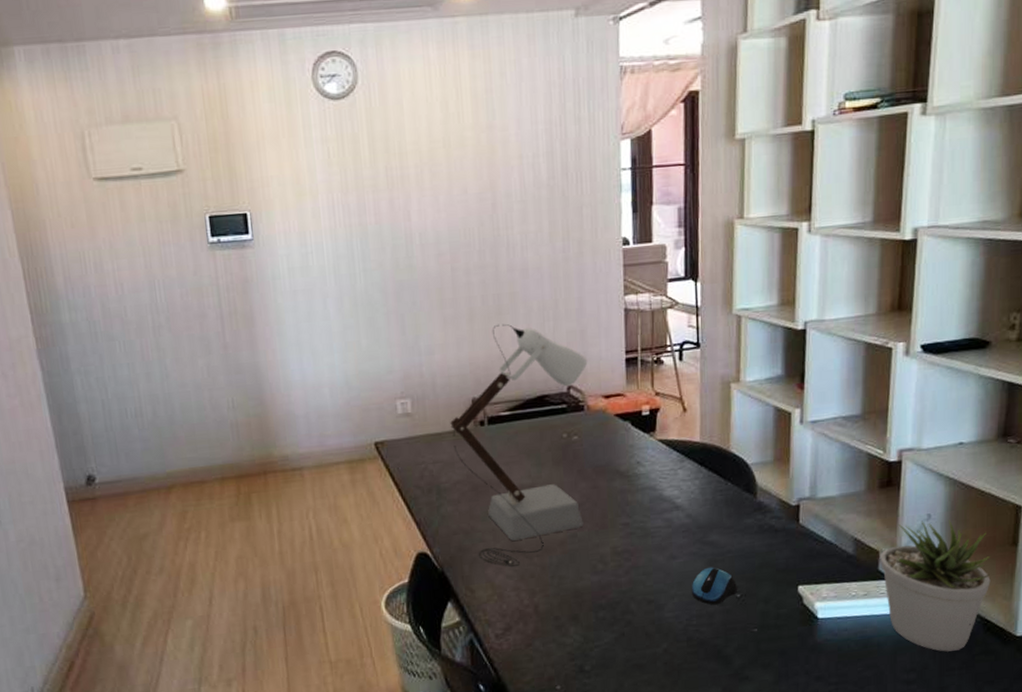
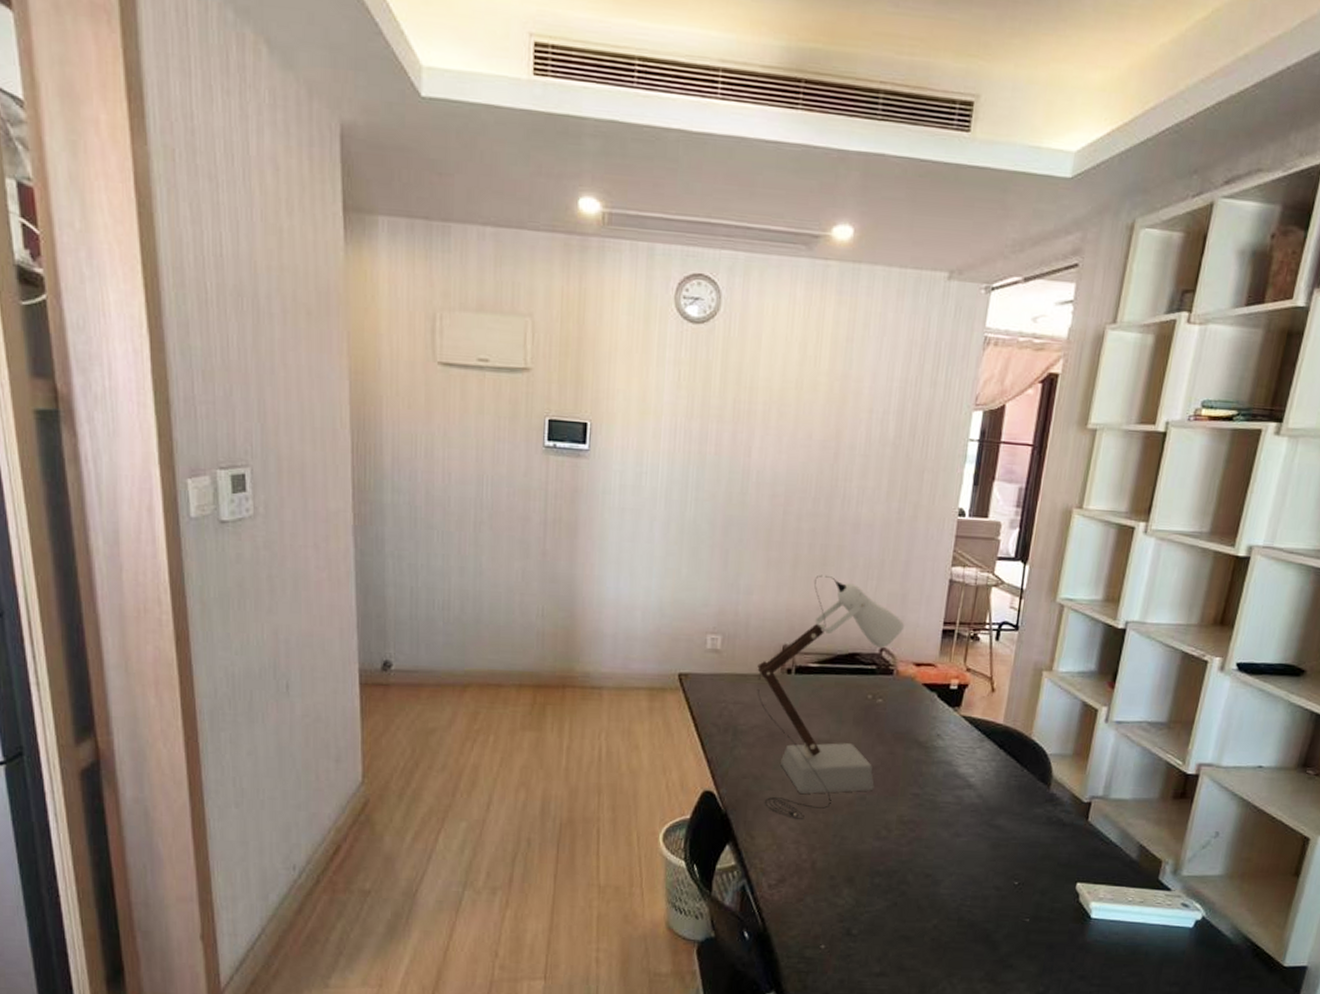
computer mouse: present [692,567,738,605] -> none [970,850,1017,889]
potted plant: present [880,520,991,652] -> none [1161,837,1271,971]

